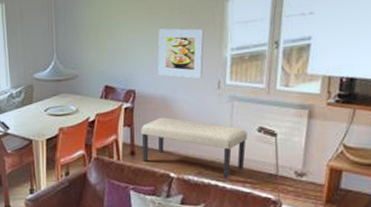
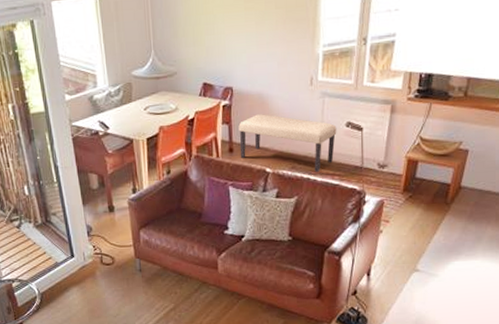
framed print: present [158,28,204,79] -> none [254,24,298,75]

